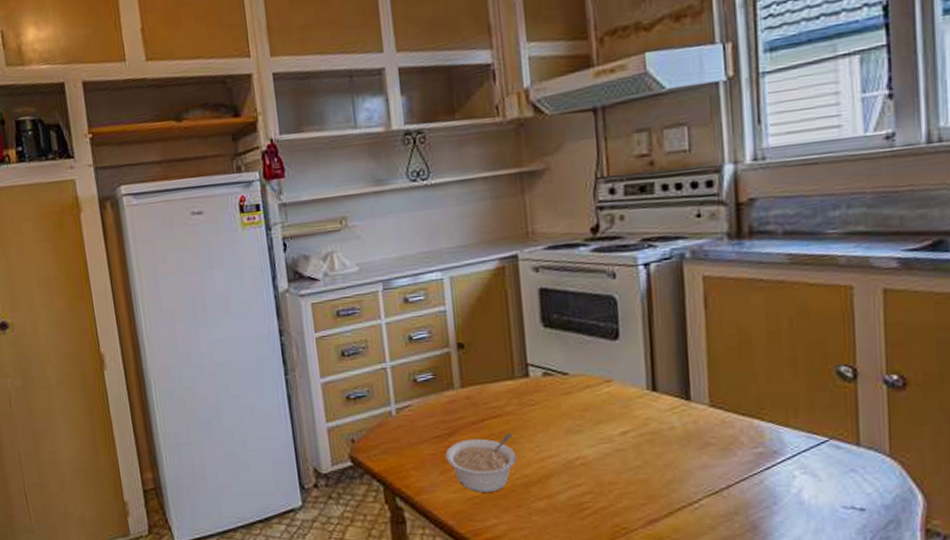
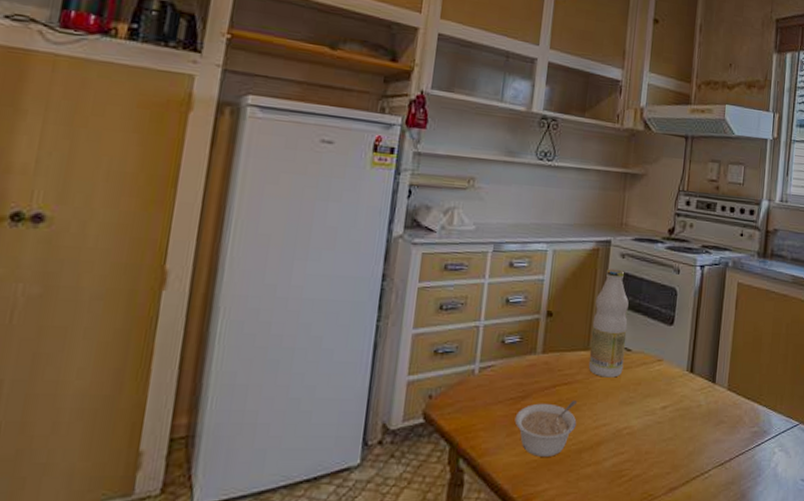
bottle: none [512,285,562,407] -> present [588,268,629,378]

